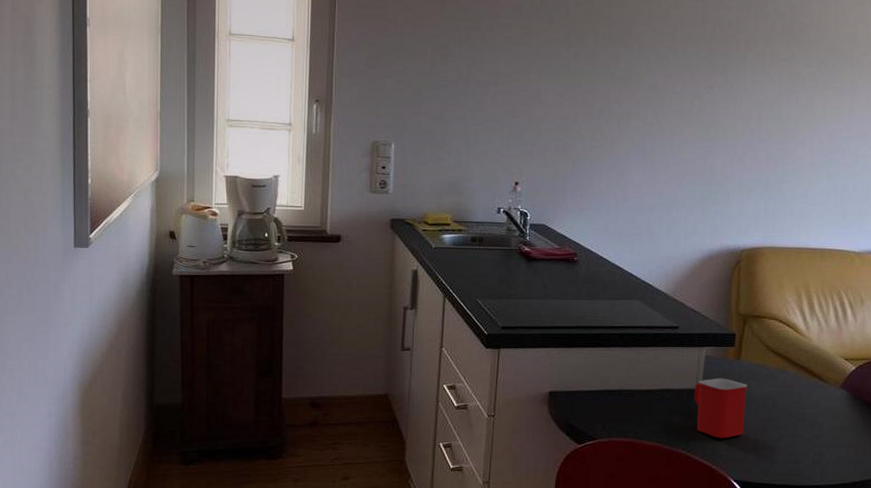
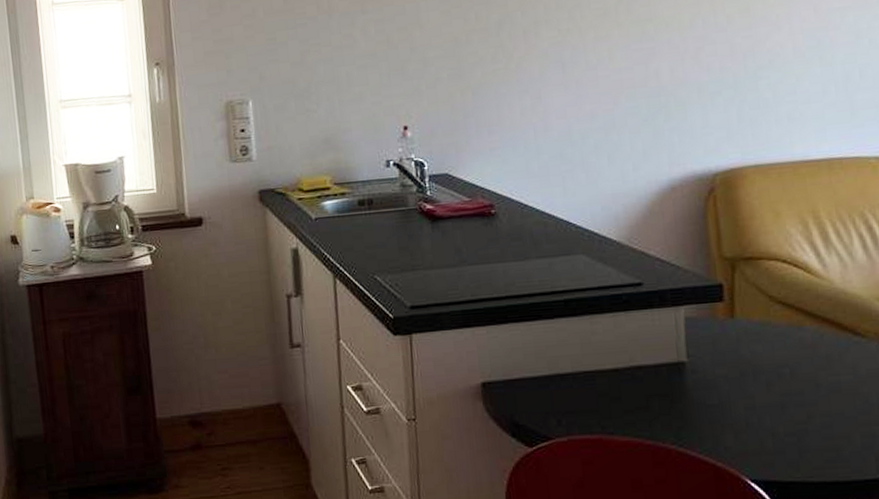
mug: present [694,378,747,439] -> none [676,344,755,425]

